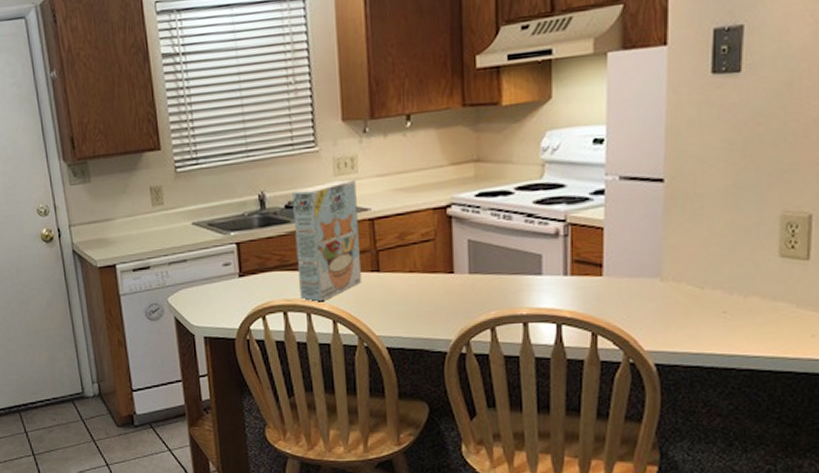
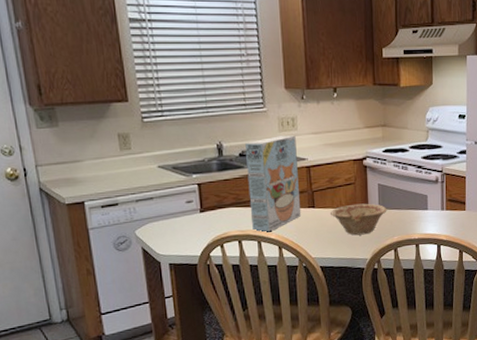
dish: none [401,266,481,309] -> present [331,203,387,236]

